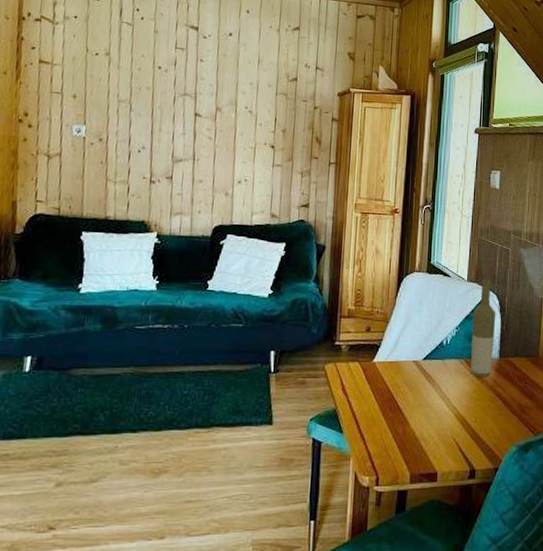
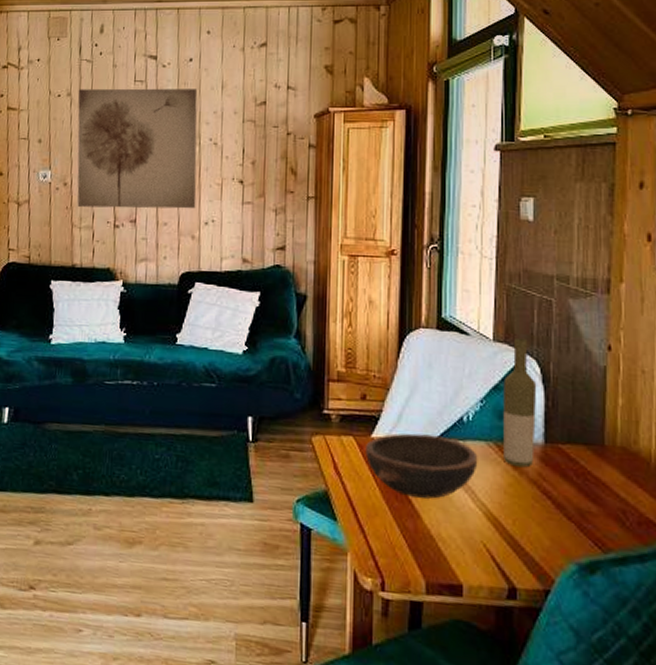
wall art: none [113,50,236,169] -> present [77,88,198,209]
bowl: none [368,356,453,407] -> present [366,433,478,499]

